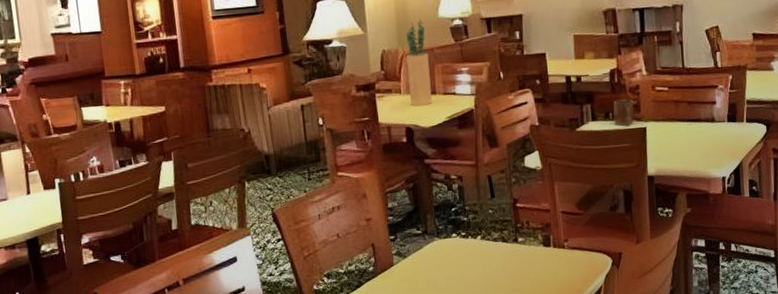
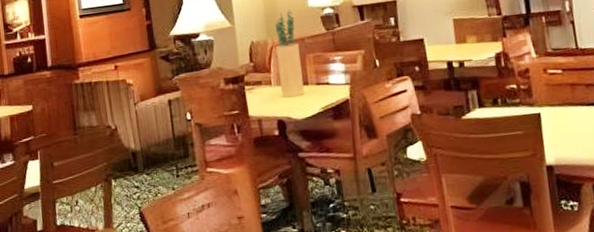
cup: present [613,99,634,126] -> none [502,83,526,113]

